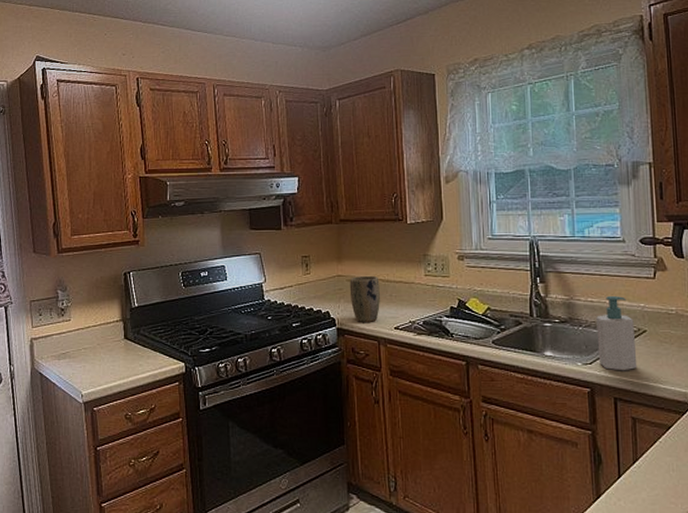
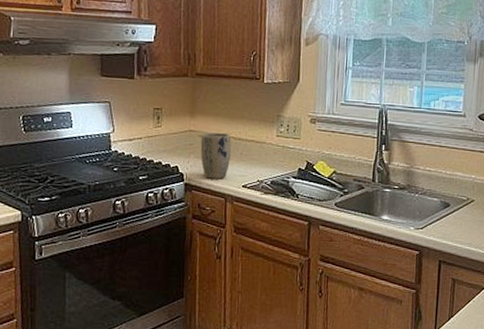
soap bottle: present [596,296,638,371] -> none [429,167,465,237]

